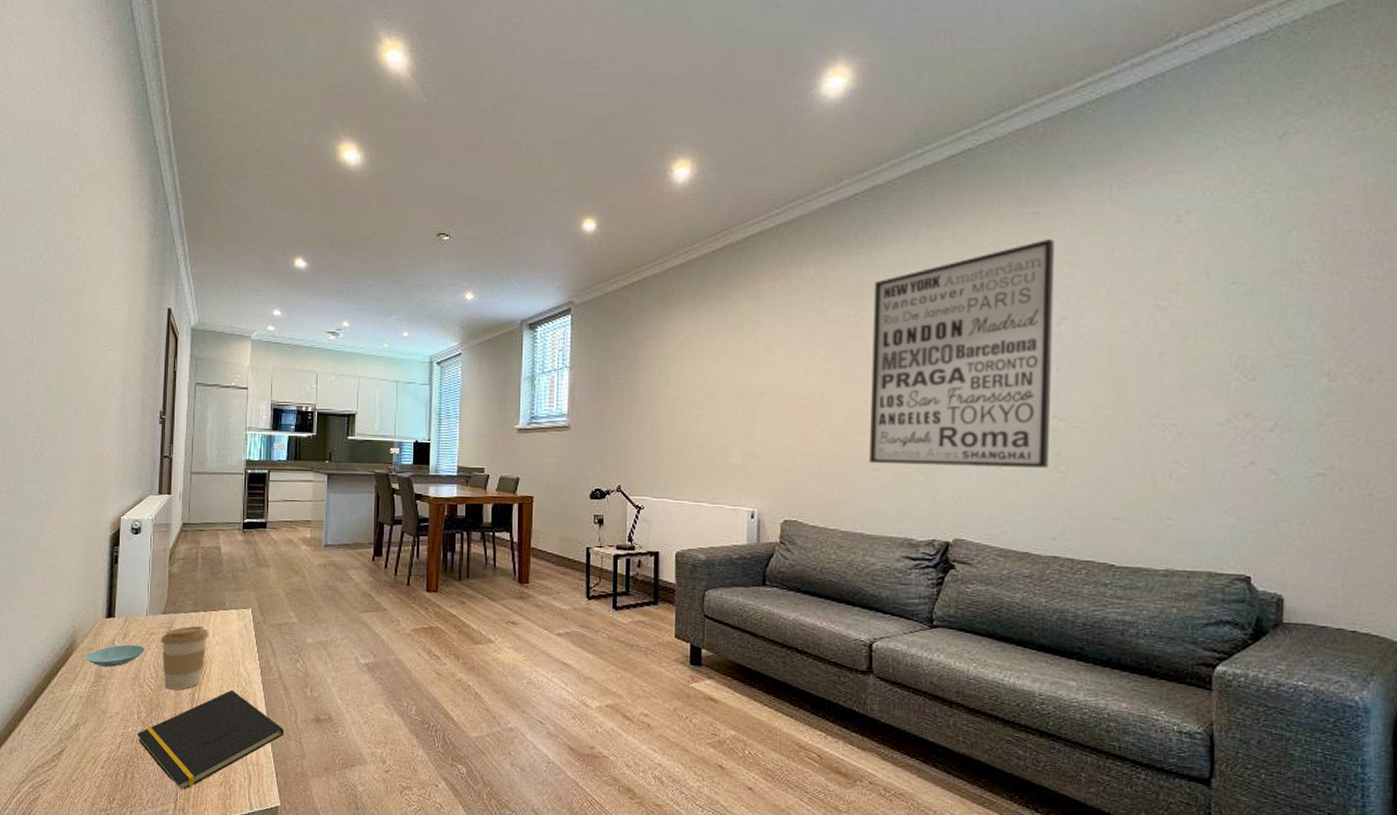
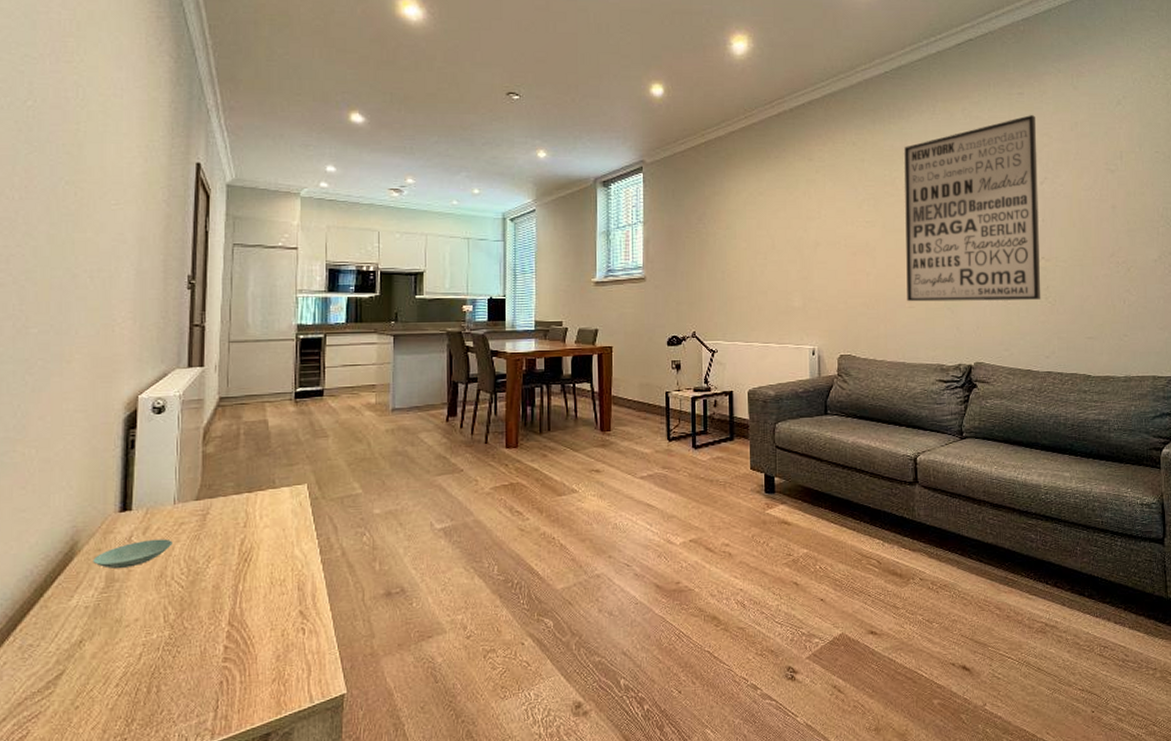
notepad: present [137,689,285,790] -> none [164,574,350,695]
coffee cup: present [161,626,209,690] -> none [194,510,255,584]

